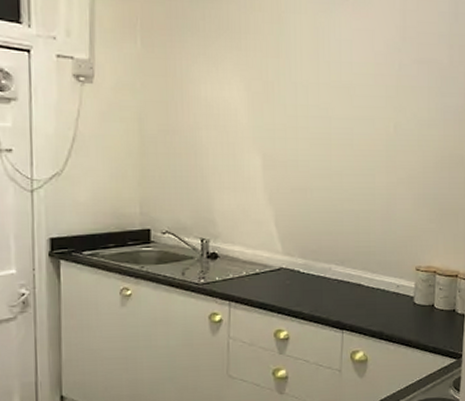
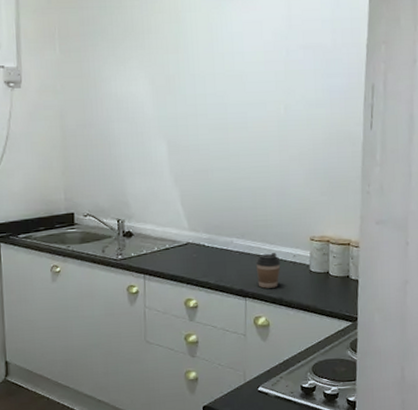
coffee cup: none [355,282,383,321] -> present [255,253,281,289]

